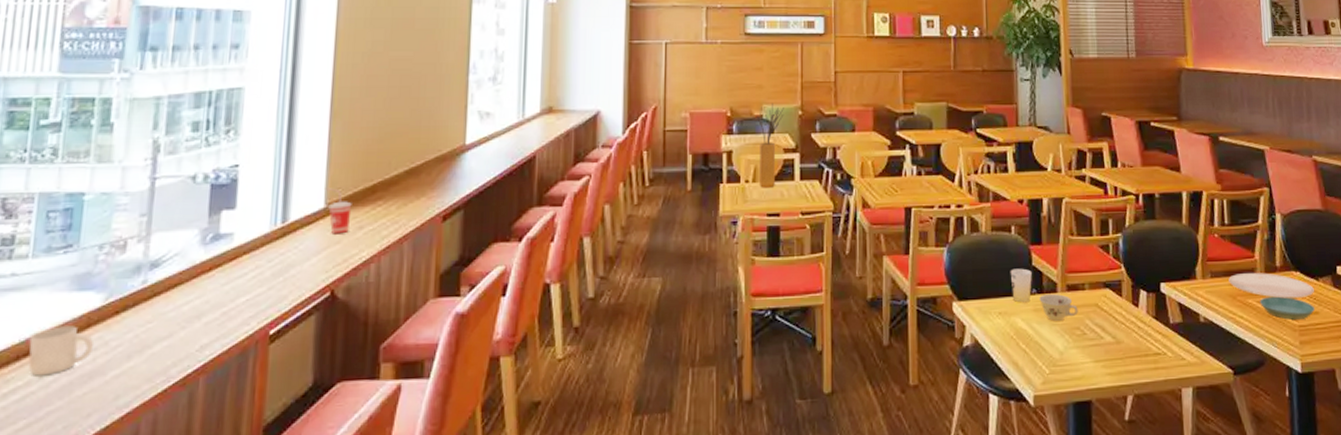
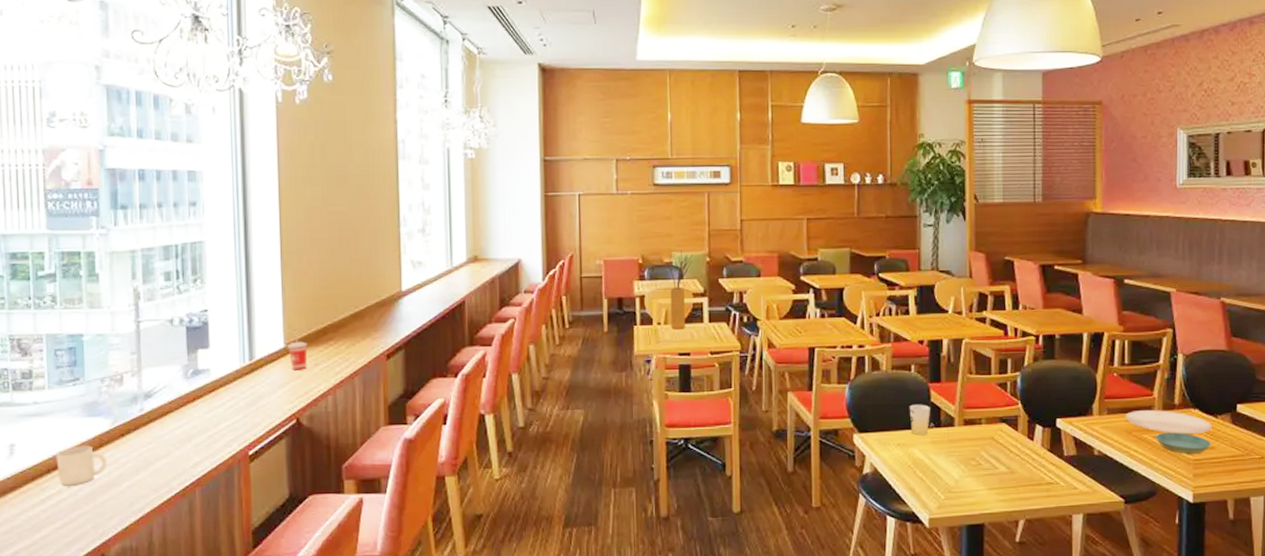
teacup: present [1039,293,1078,321] -> none [937,427,974,452]

